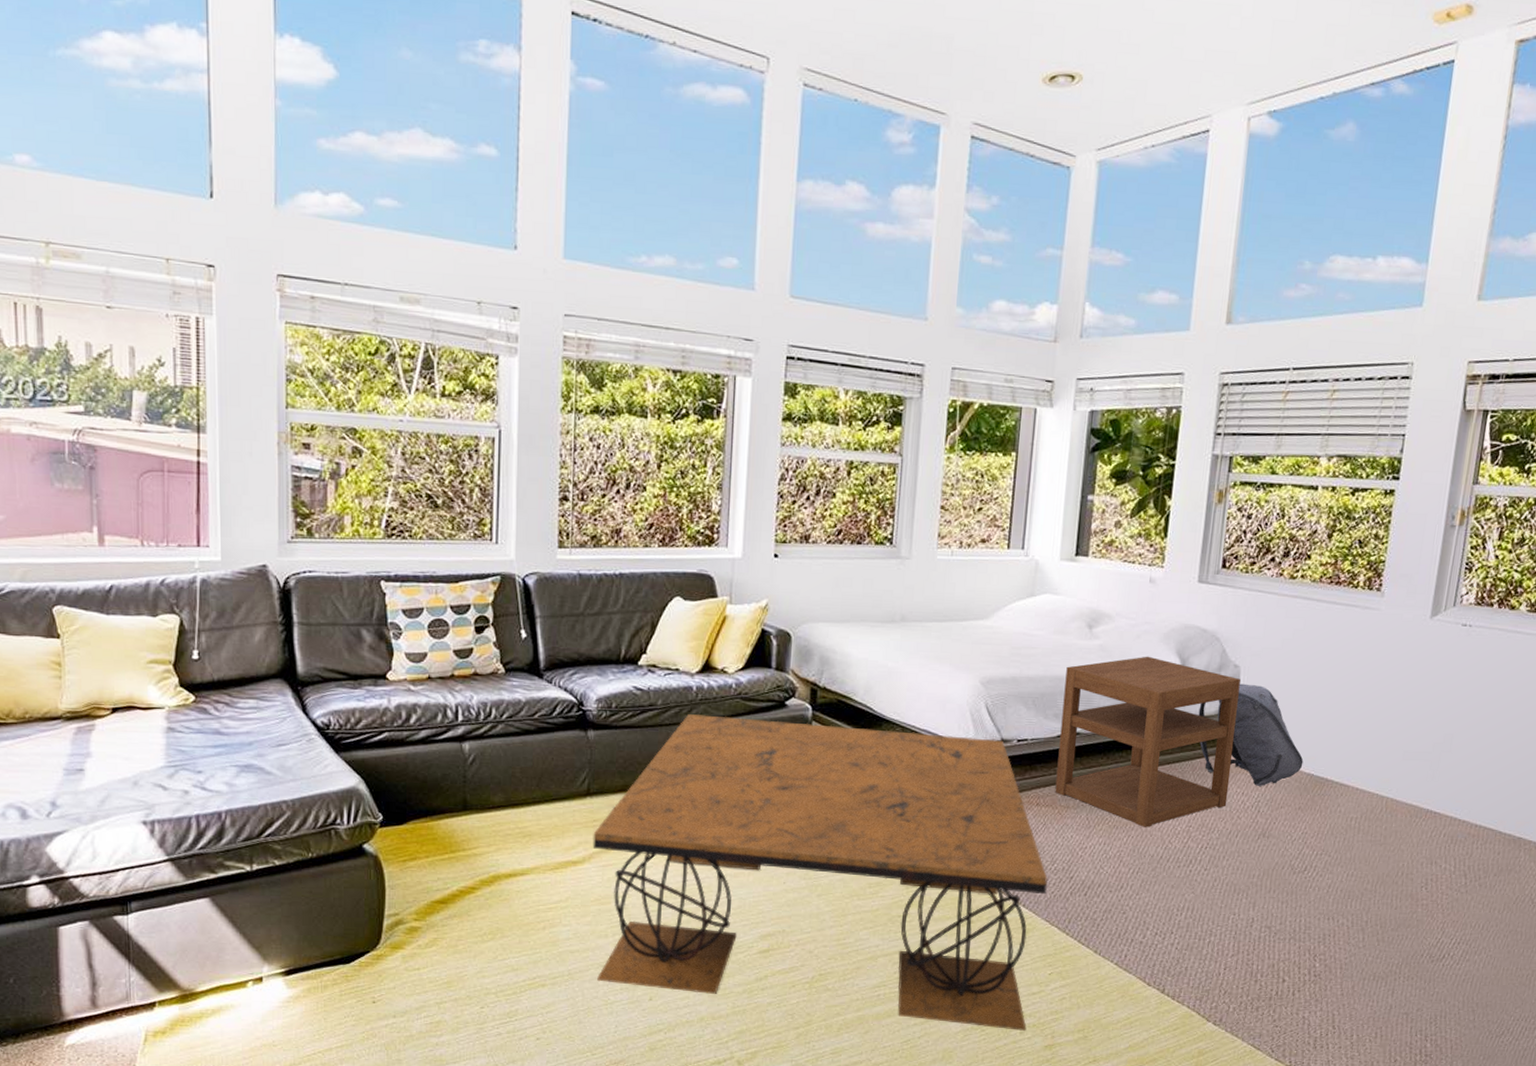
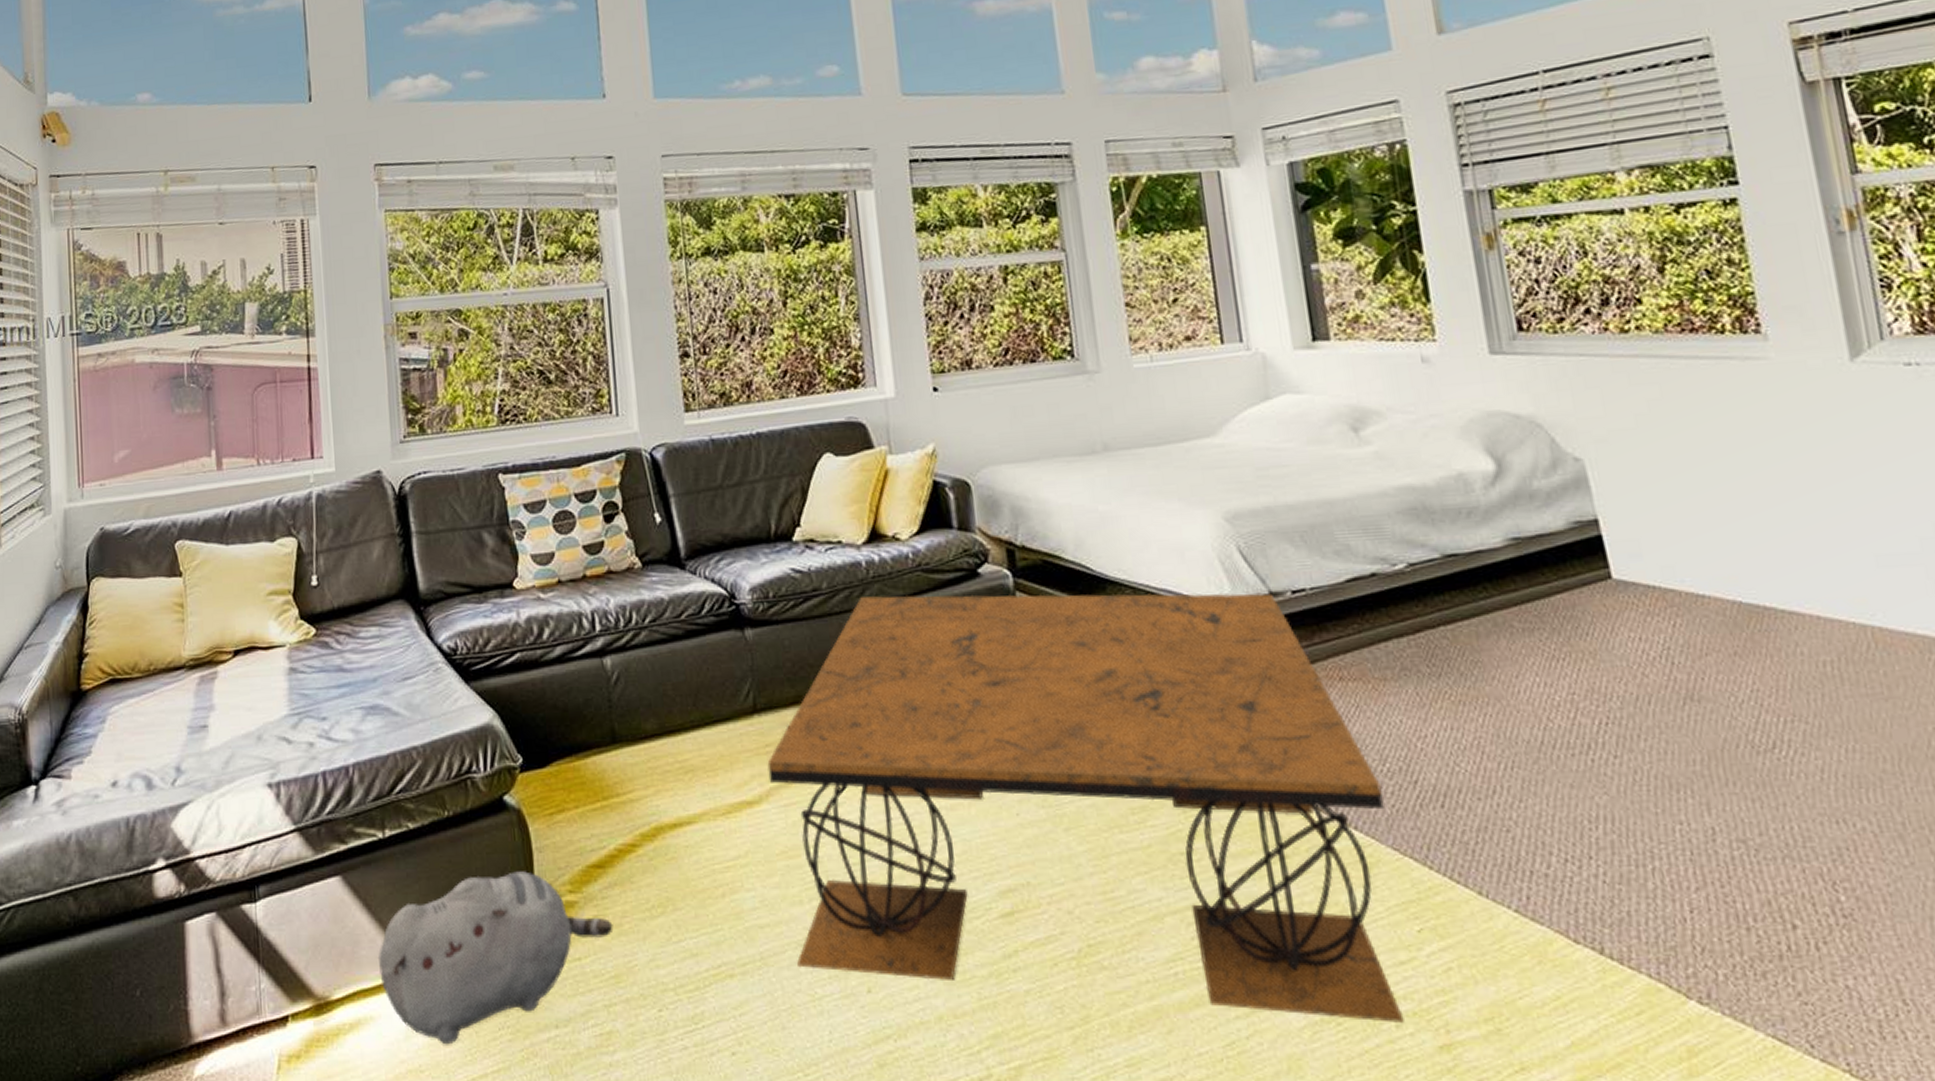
plush toy: none [241,902,450,1027] -> present [378,871,614,1045]
nightstand: present [1055,656,1241,827] -> none [1336,459,1620,700]
backpack: present [1198,683,1304,786] -> none [1538,482,1721,626]

